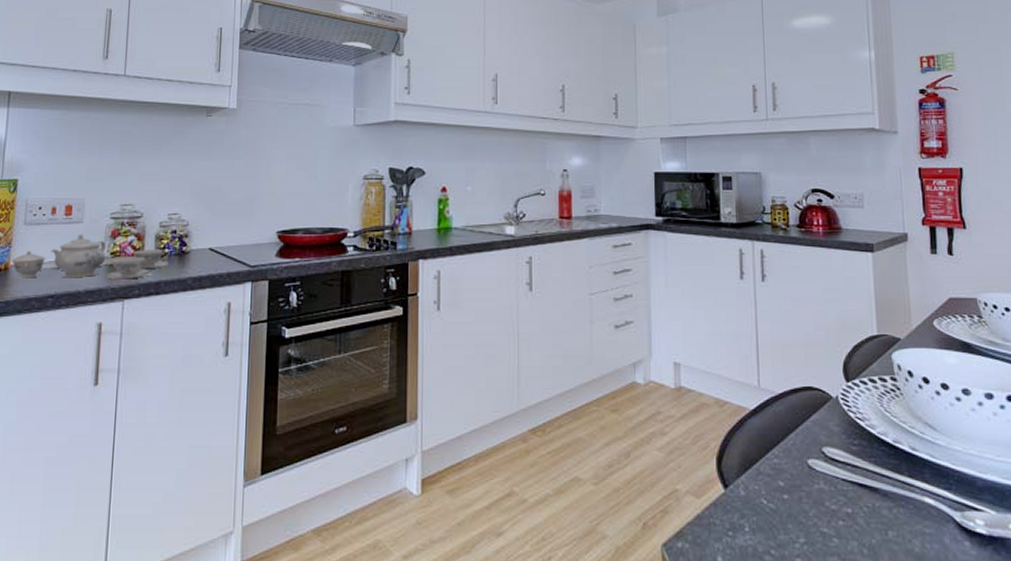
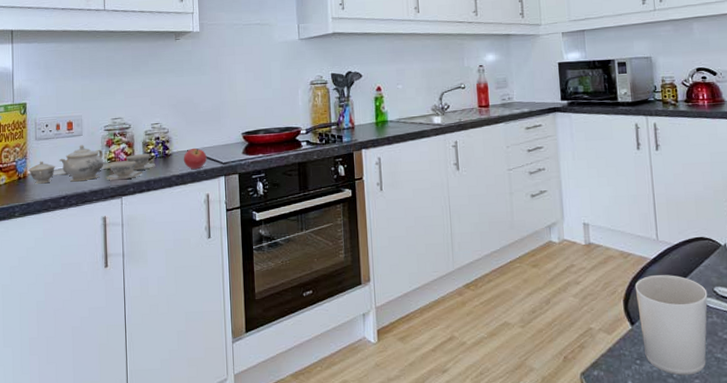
fruit: none [203,247,232,272] -> present [183,148,207,170]
cup: none [730,428,815,553] -> present [635,274,708,376]

